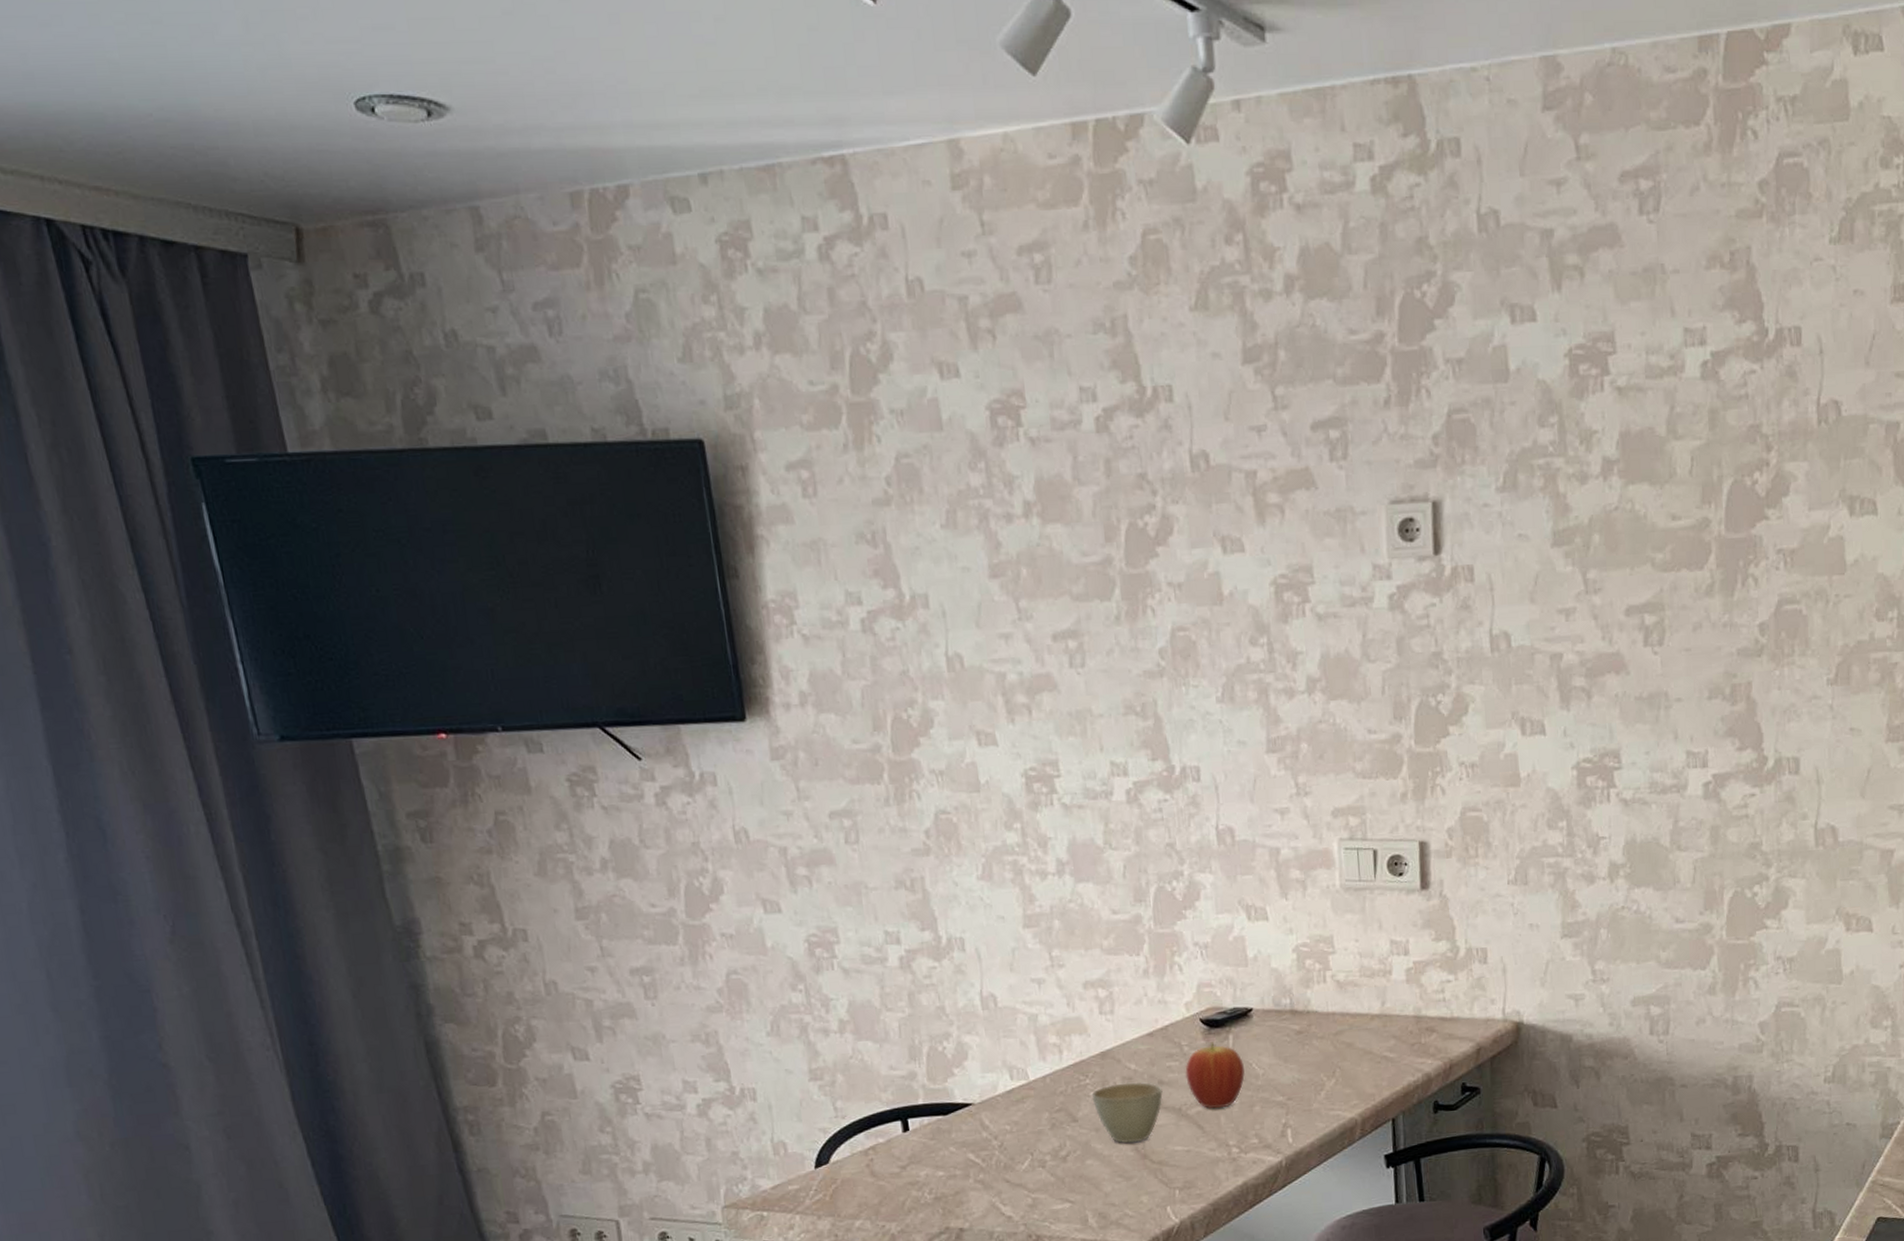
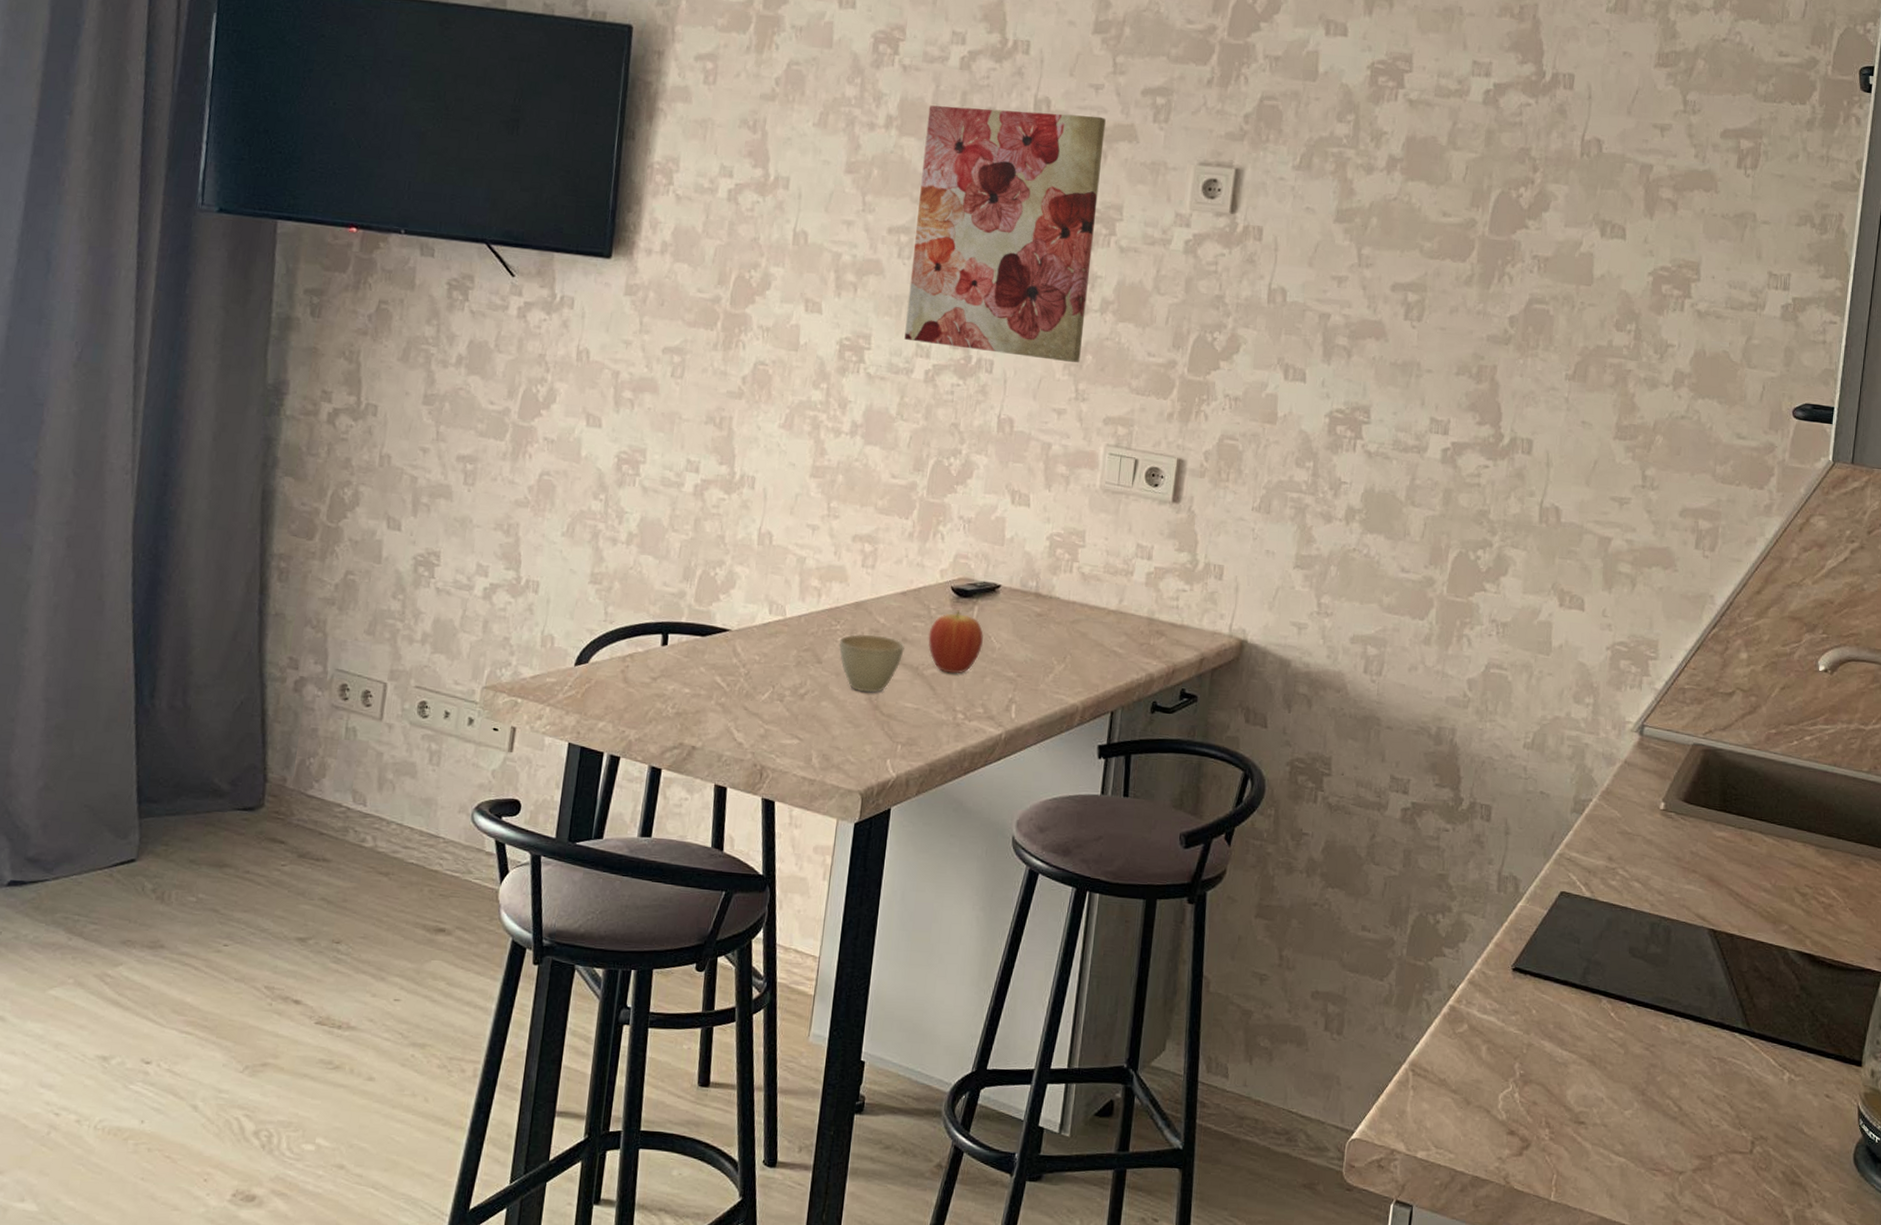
wall art: none [1070,464,1295,760] -> present [904,105,1106,363]

